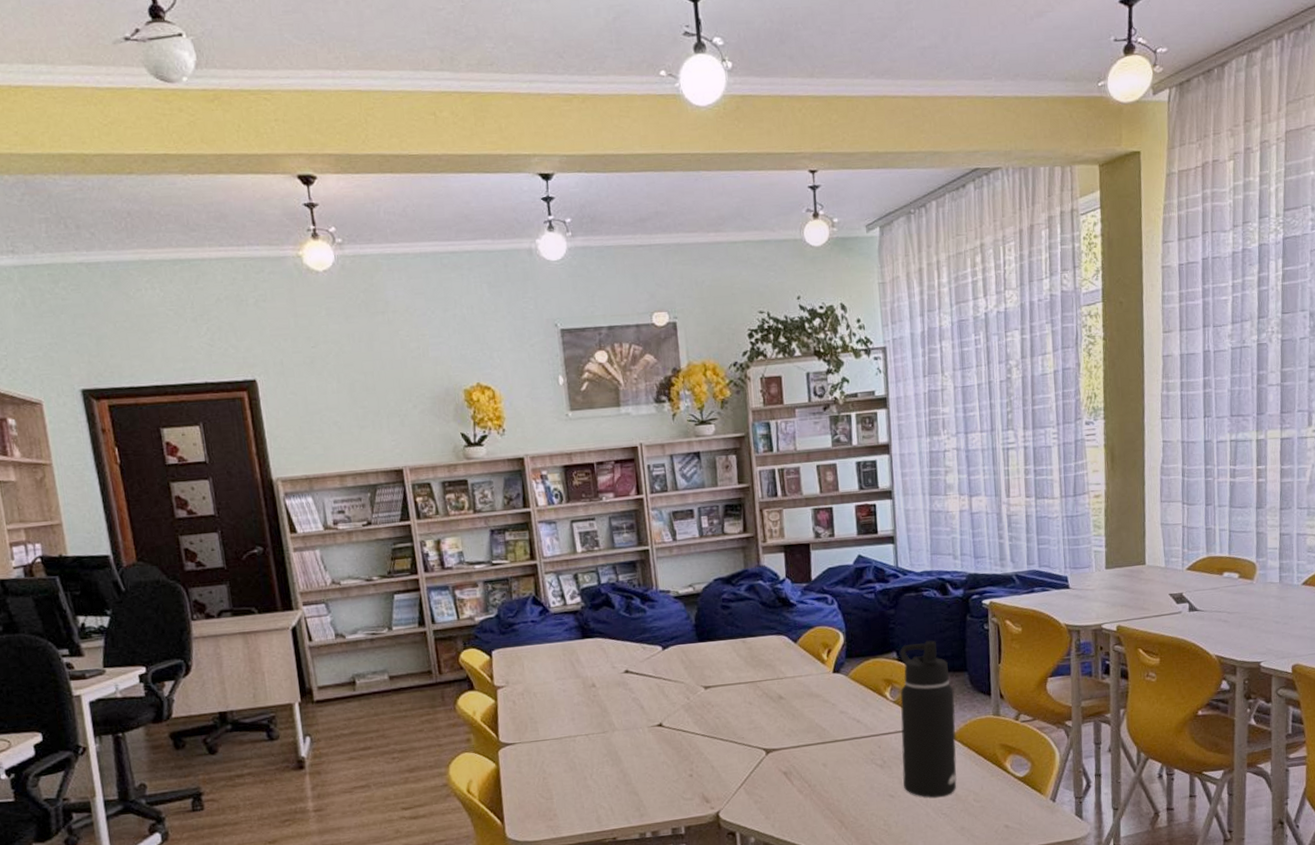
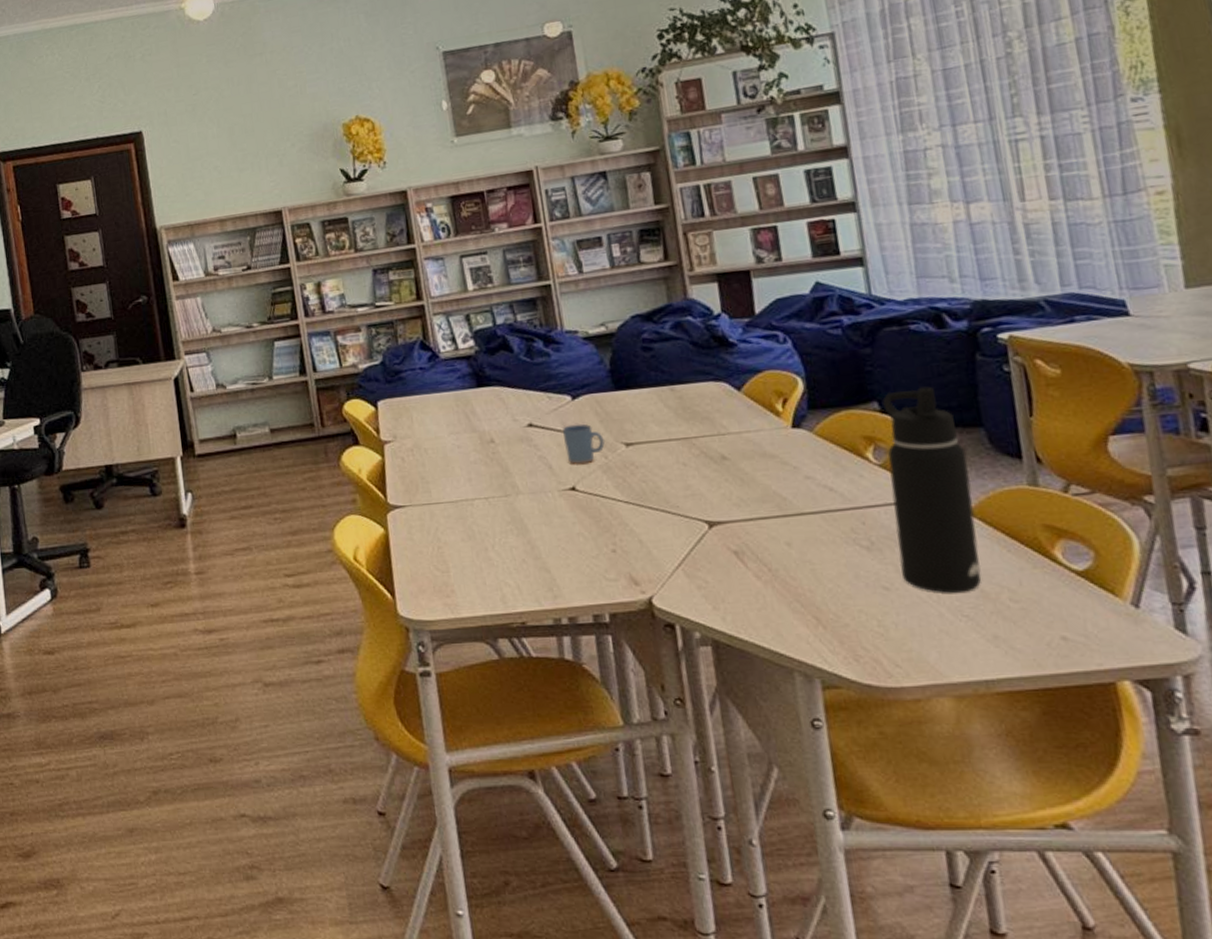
mug: none [654,670,688,704] -> present [563,424,605,464]

